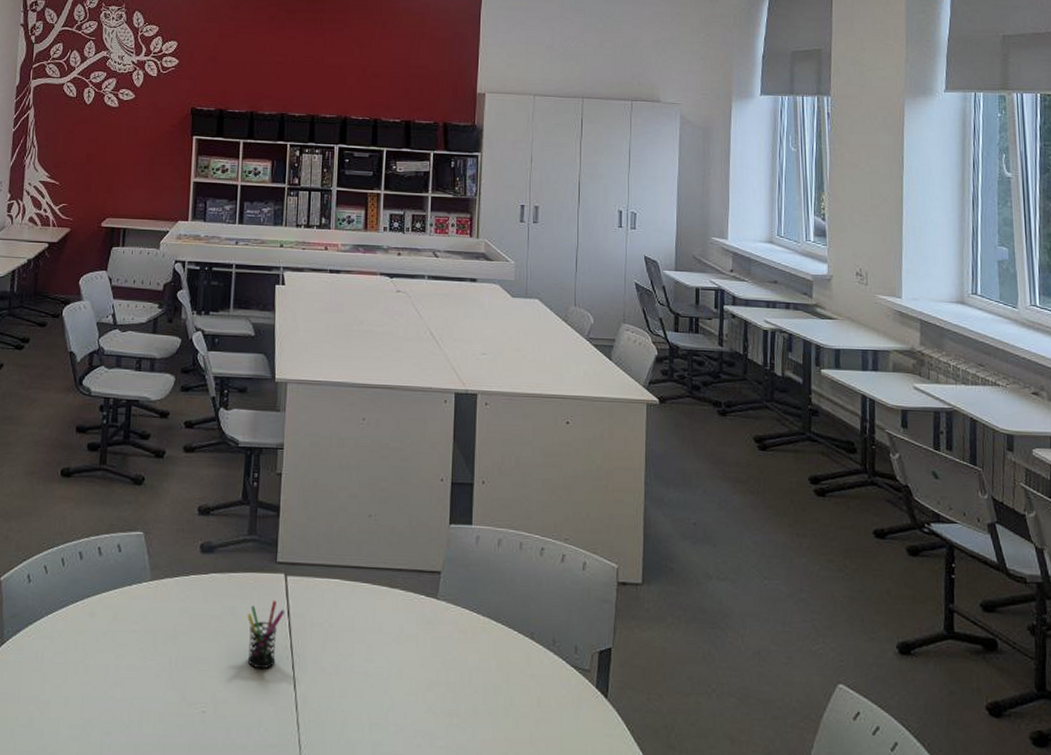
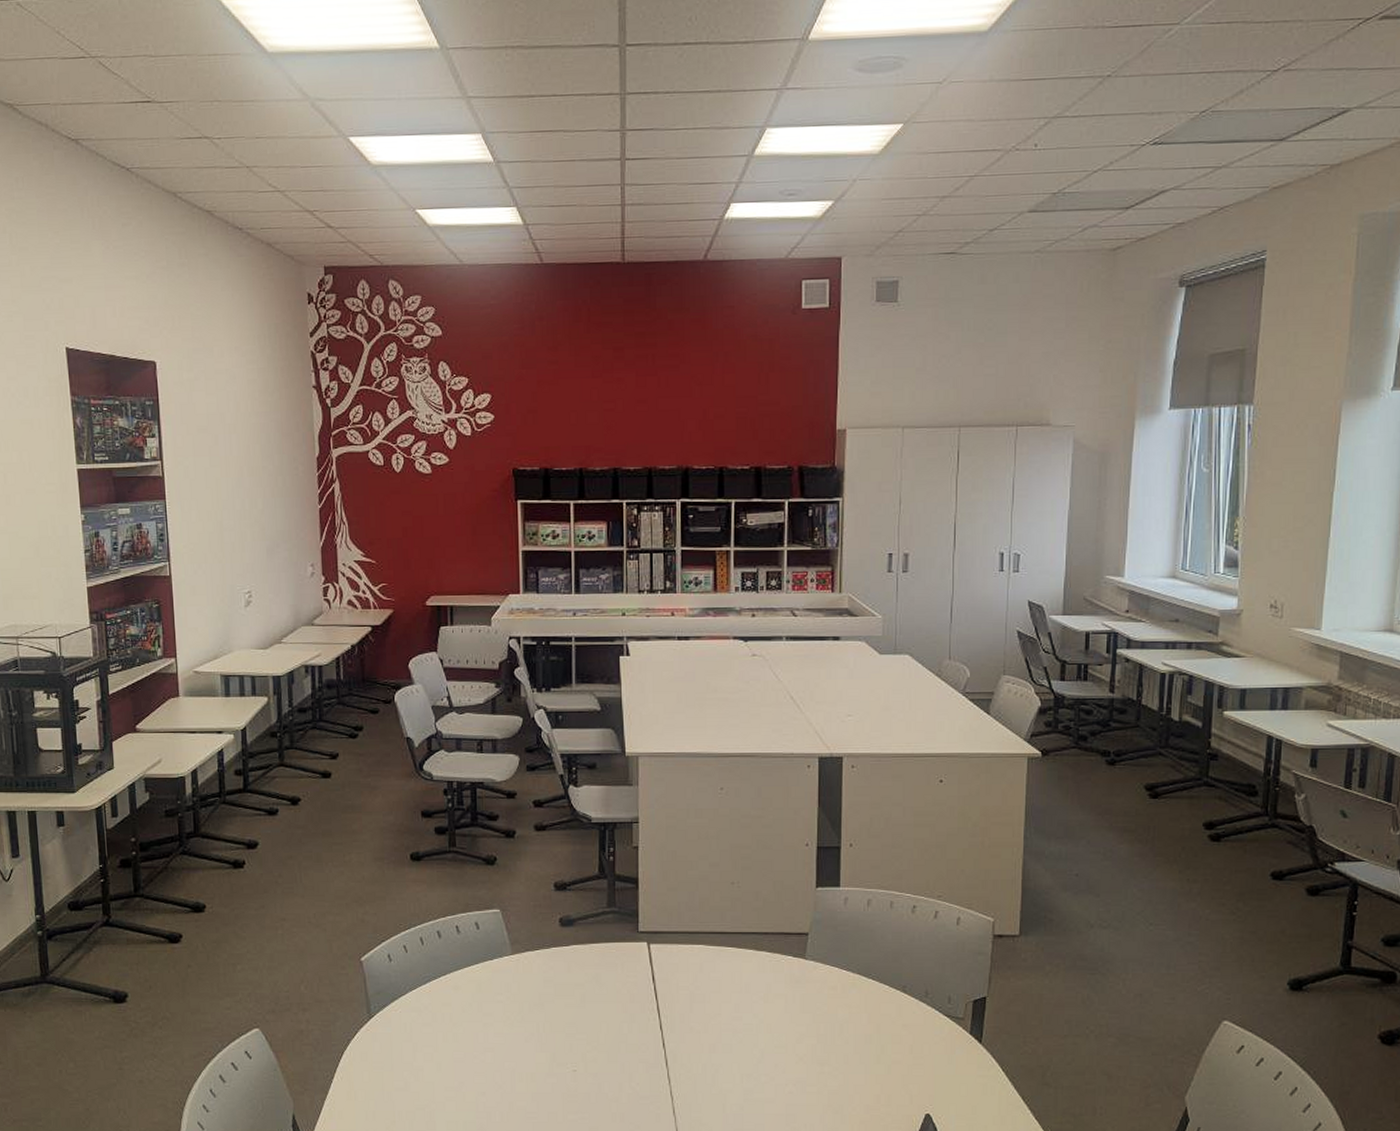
pen holder: present [247,600,285,669] -> none [612,967,650,1031]

